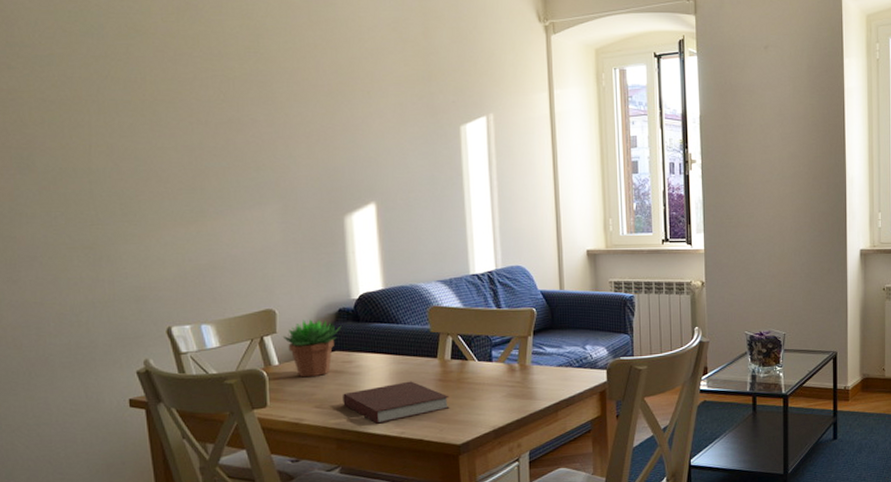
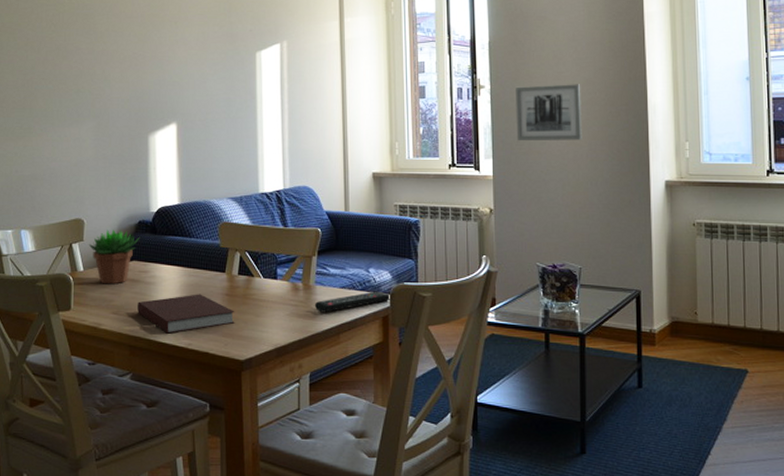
remote control: none [531,367,608,392] -> present [314,291,391,313]
wall art: none [726,158,787,215] -> present [516,84,582,141]

